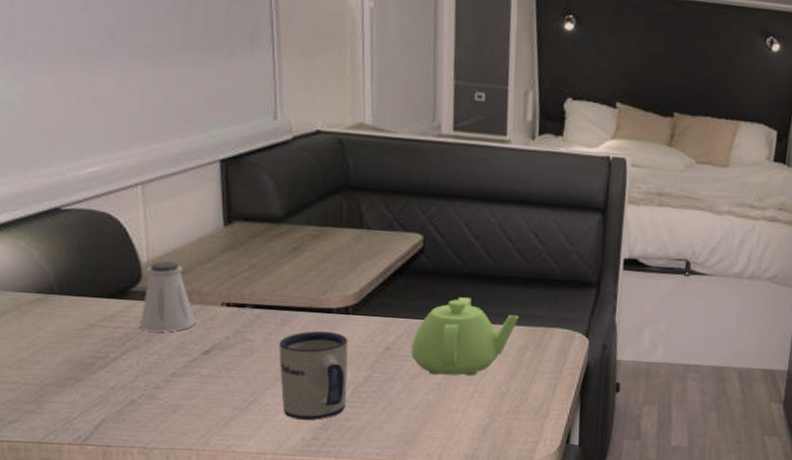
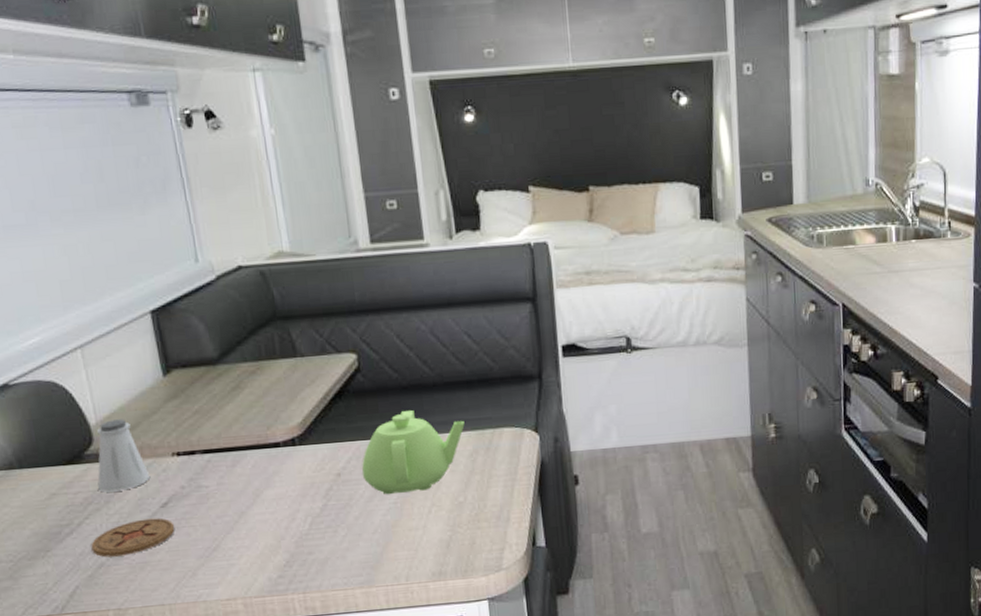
coaster: none [124,363,214,396] -> present [91,518,175,558]
mug: present [279,331,348,421] -> none [232,465,307,560]

